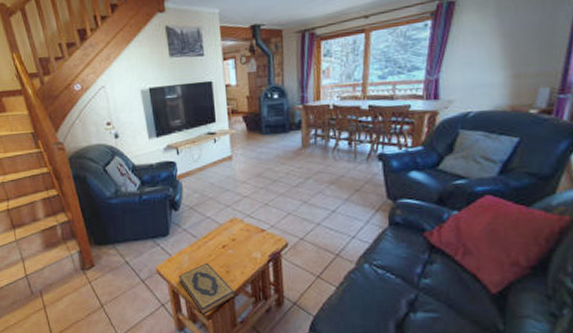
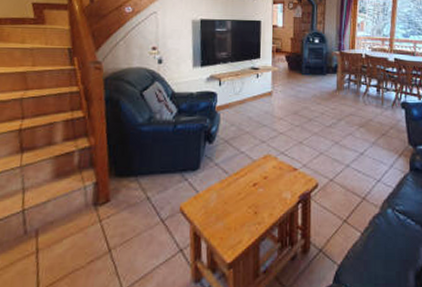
hardback book: present [178,263,235,316] -> none [203,202,261,264]

